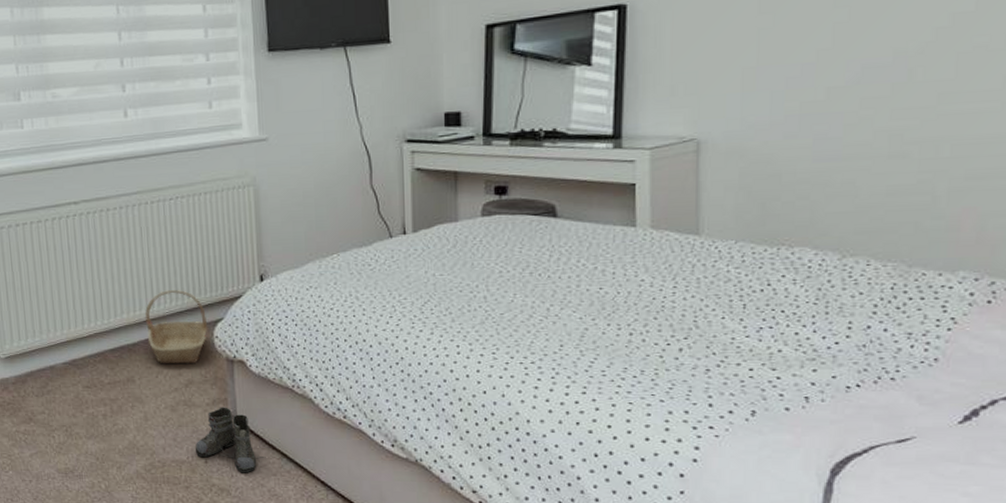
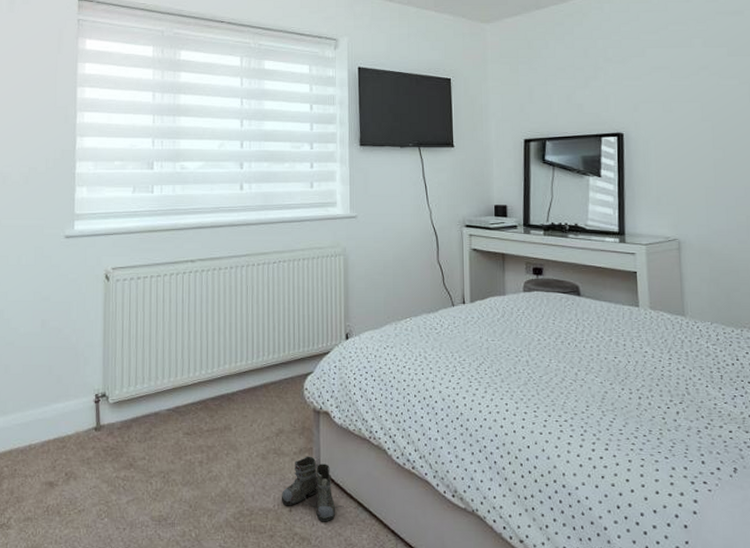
basket: present [145,290,208,364] -> none [245,344,299,414]

